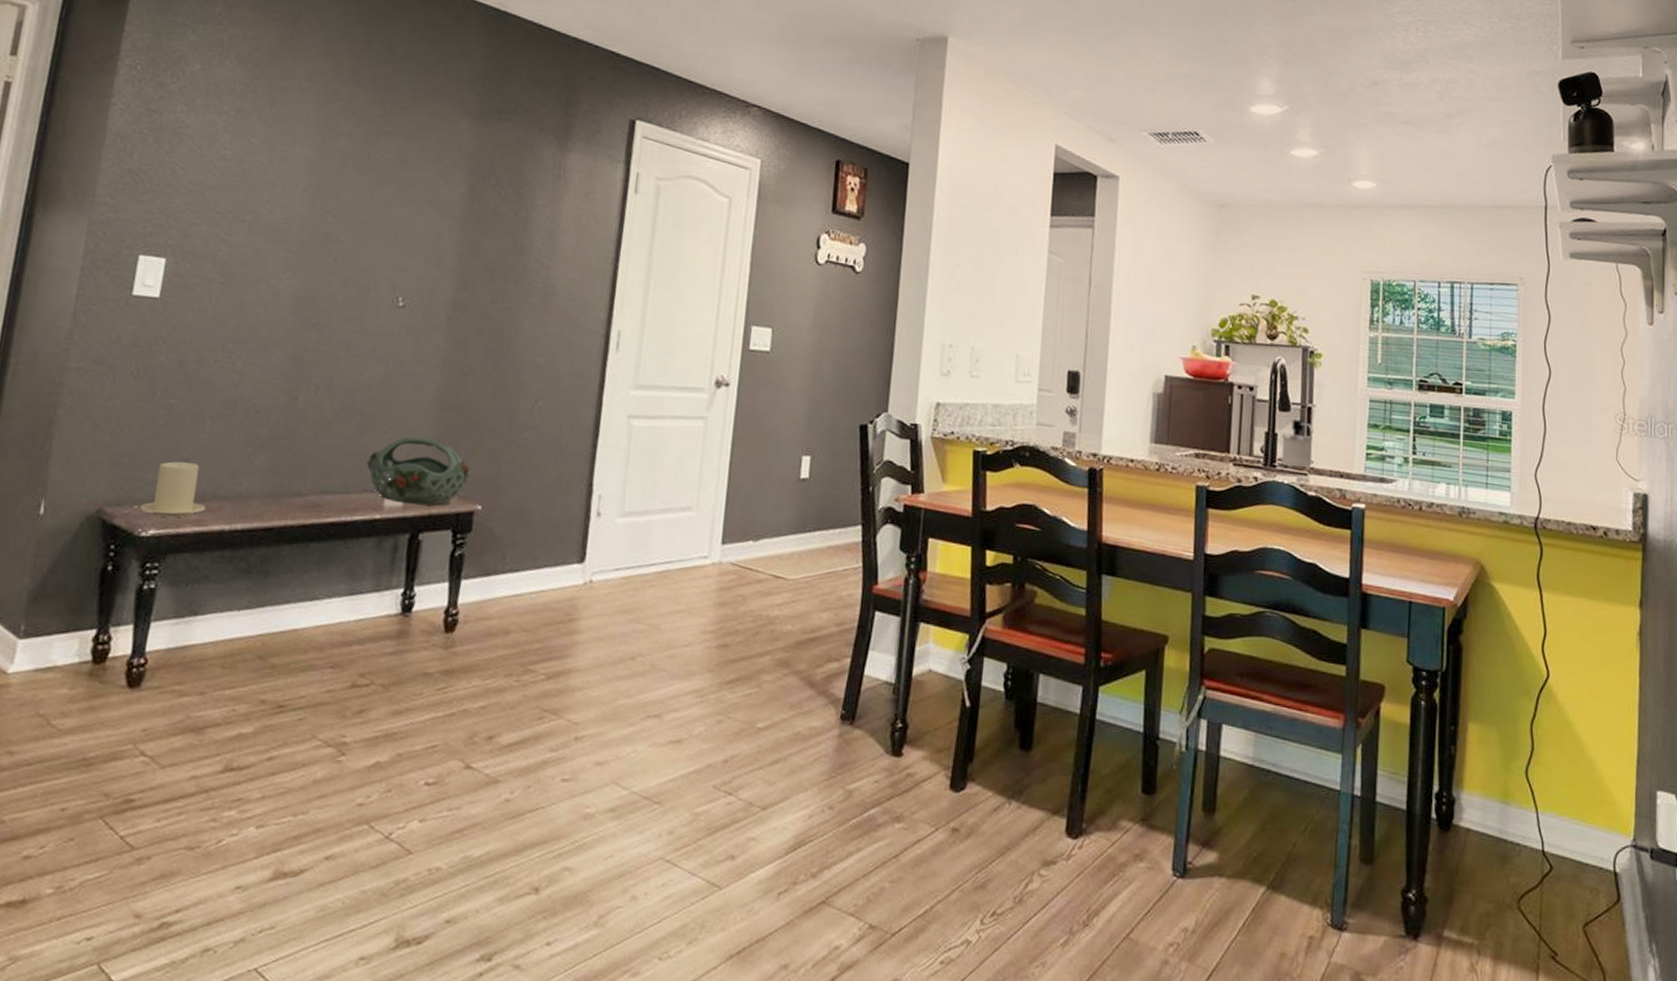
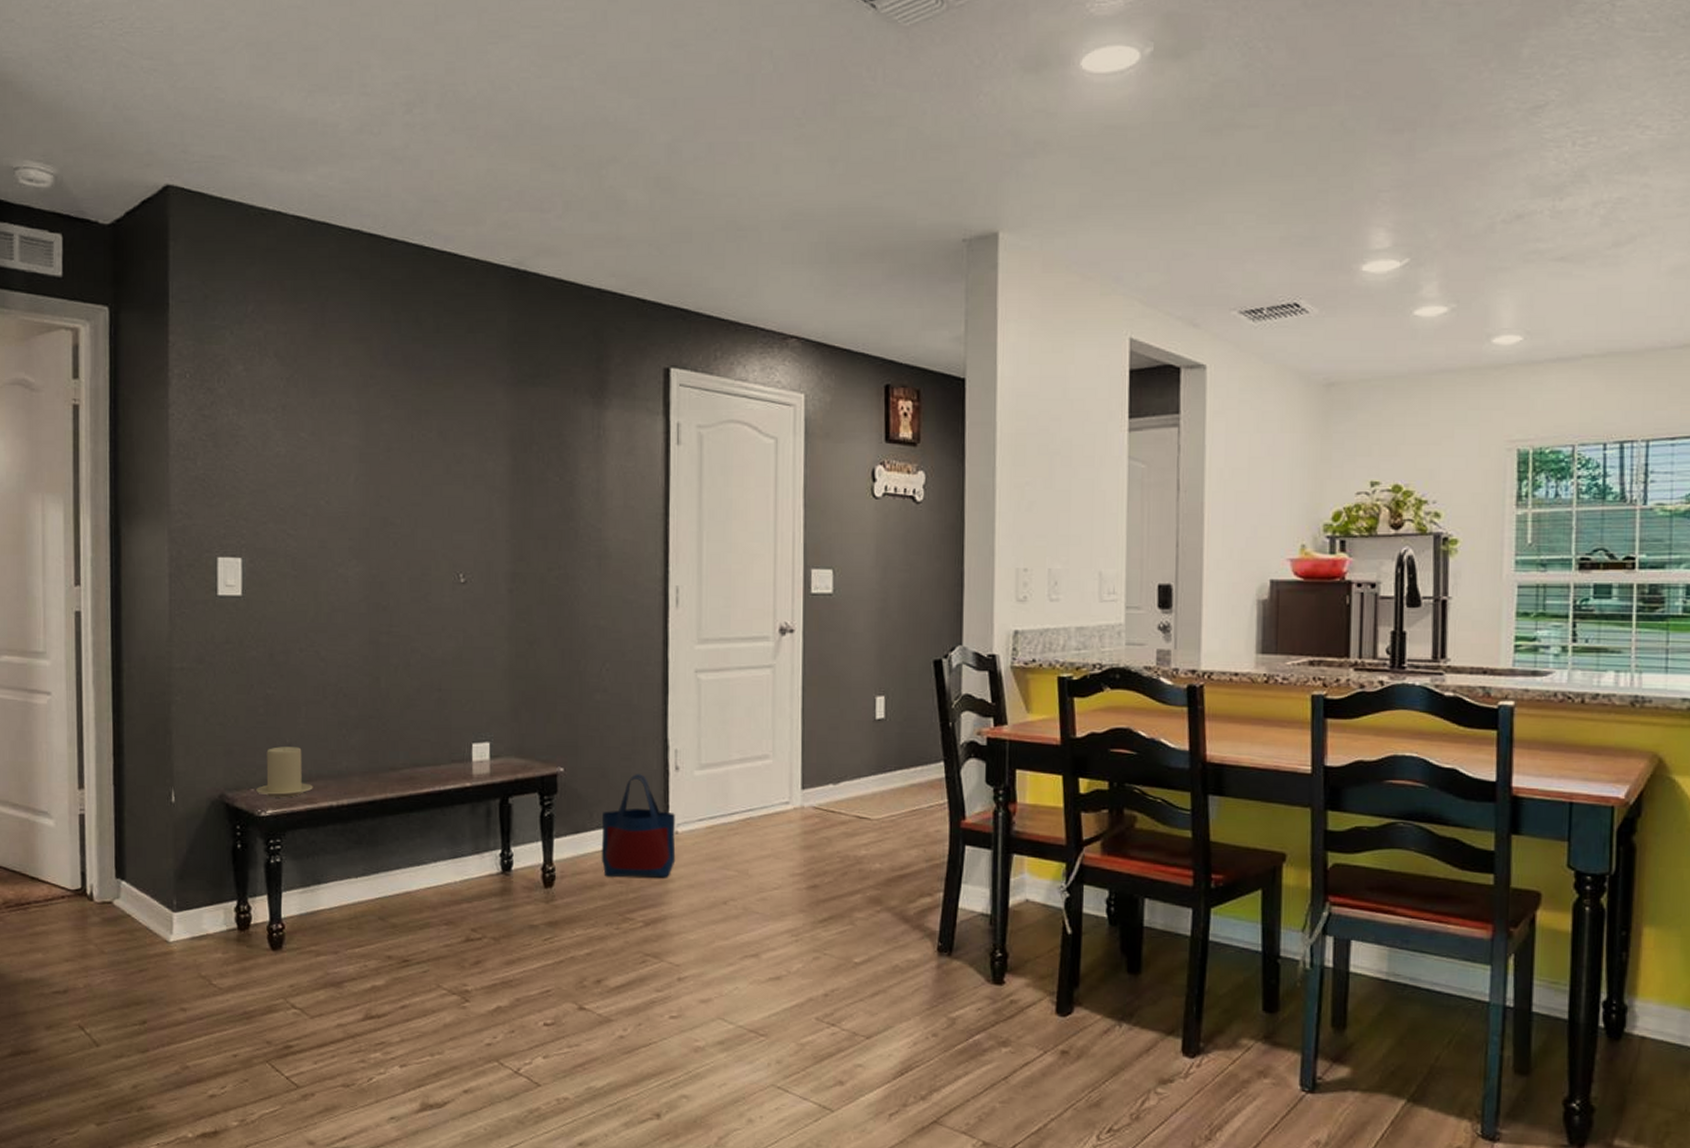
decorative basket: present [367,437,471,506] -> none [451,707,549,772]
tote bag: none [509,517,592,629] -> present [601,774,676,878]
soap dispenser: present [1281,419,1314,467] -> none [1411,615,1450,666]

